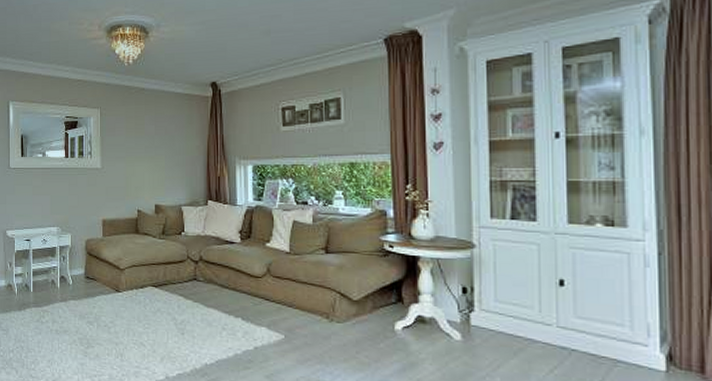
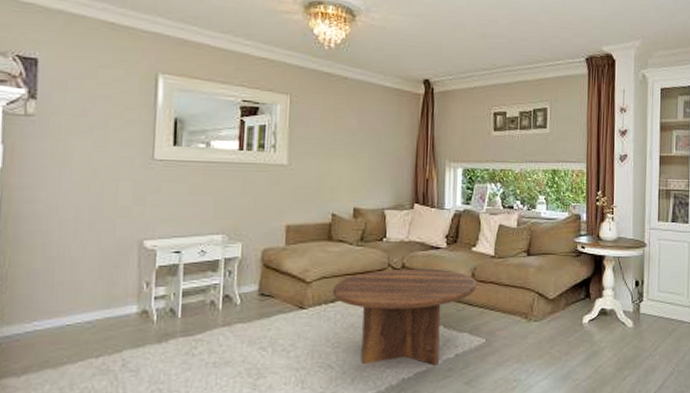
coffee table: none [141,260,273,355] -> present [332,268,477,365]

